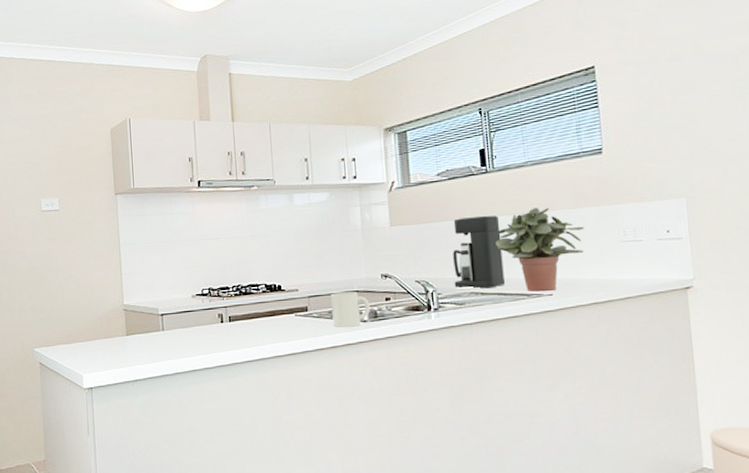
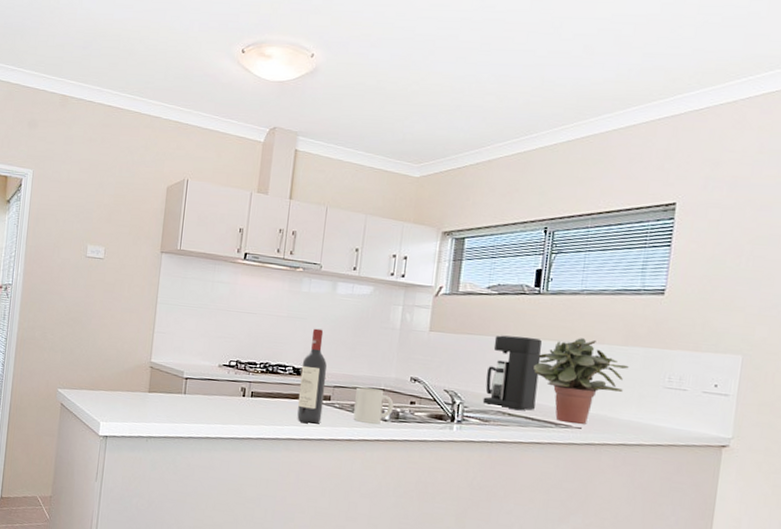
wine bottle: none [273,242,303,338] -> present [297,328,328,424]

